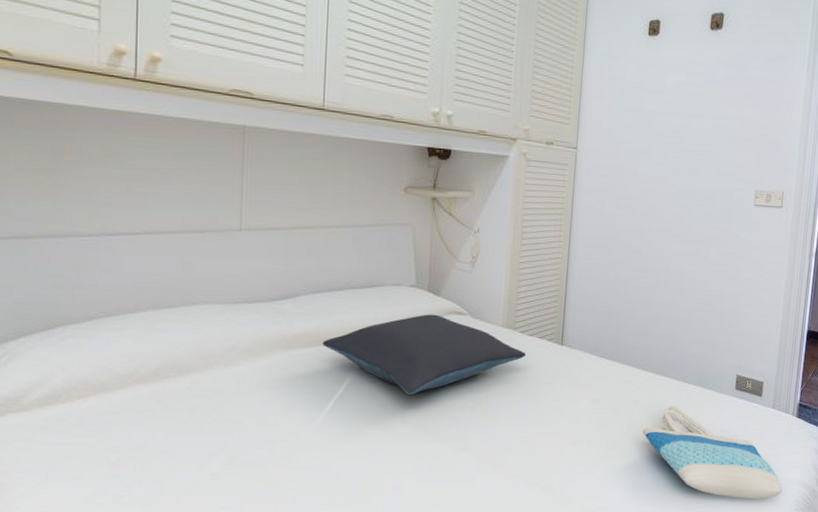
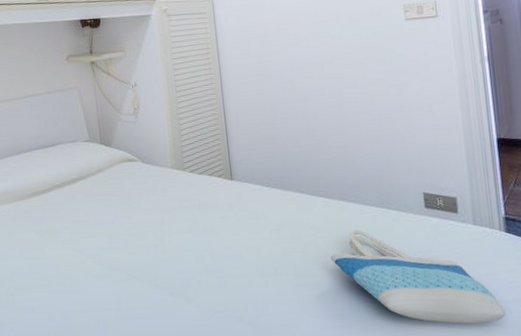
pillow: present [322,314,527,395] -> none [20,163,199,238]

